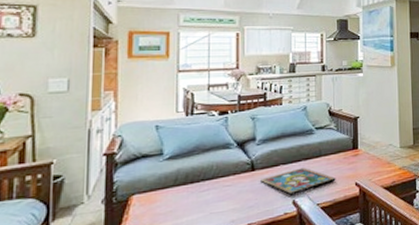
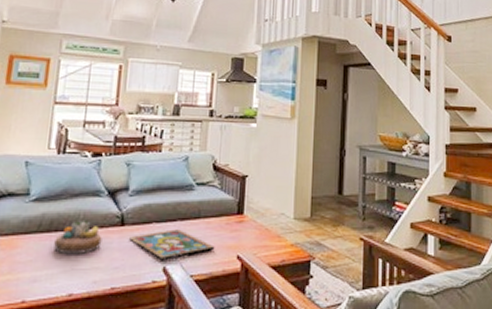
decorative bowl: none [191,170,236,202] -> present [54,221,102,255]

